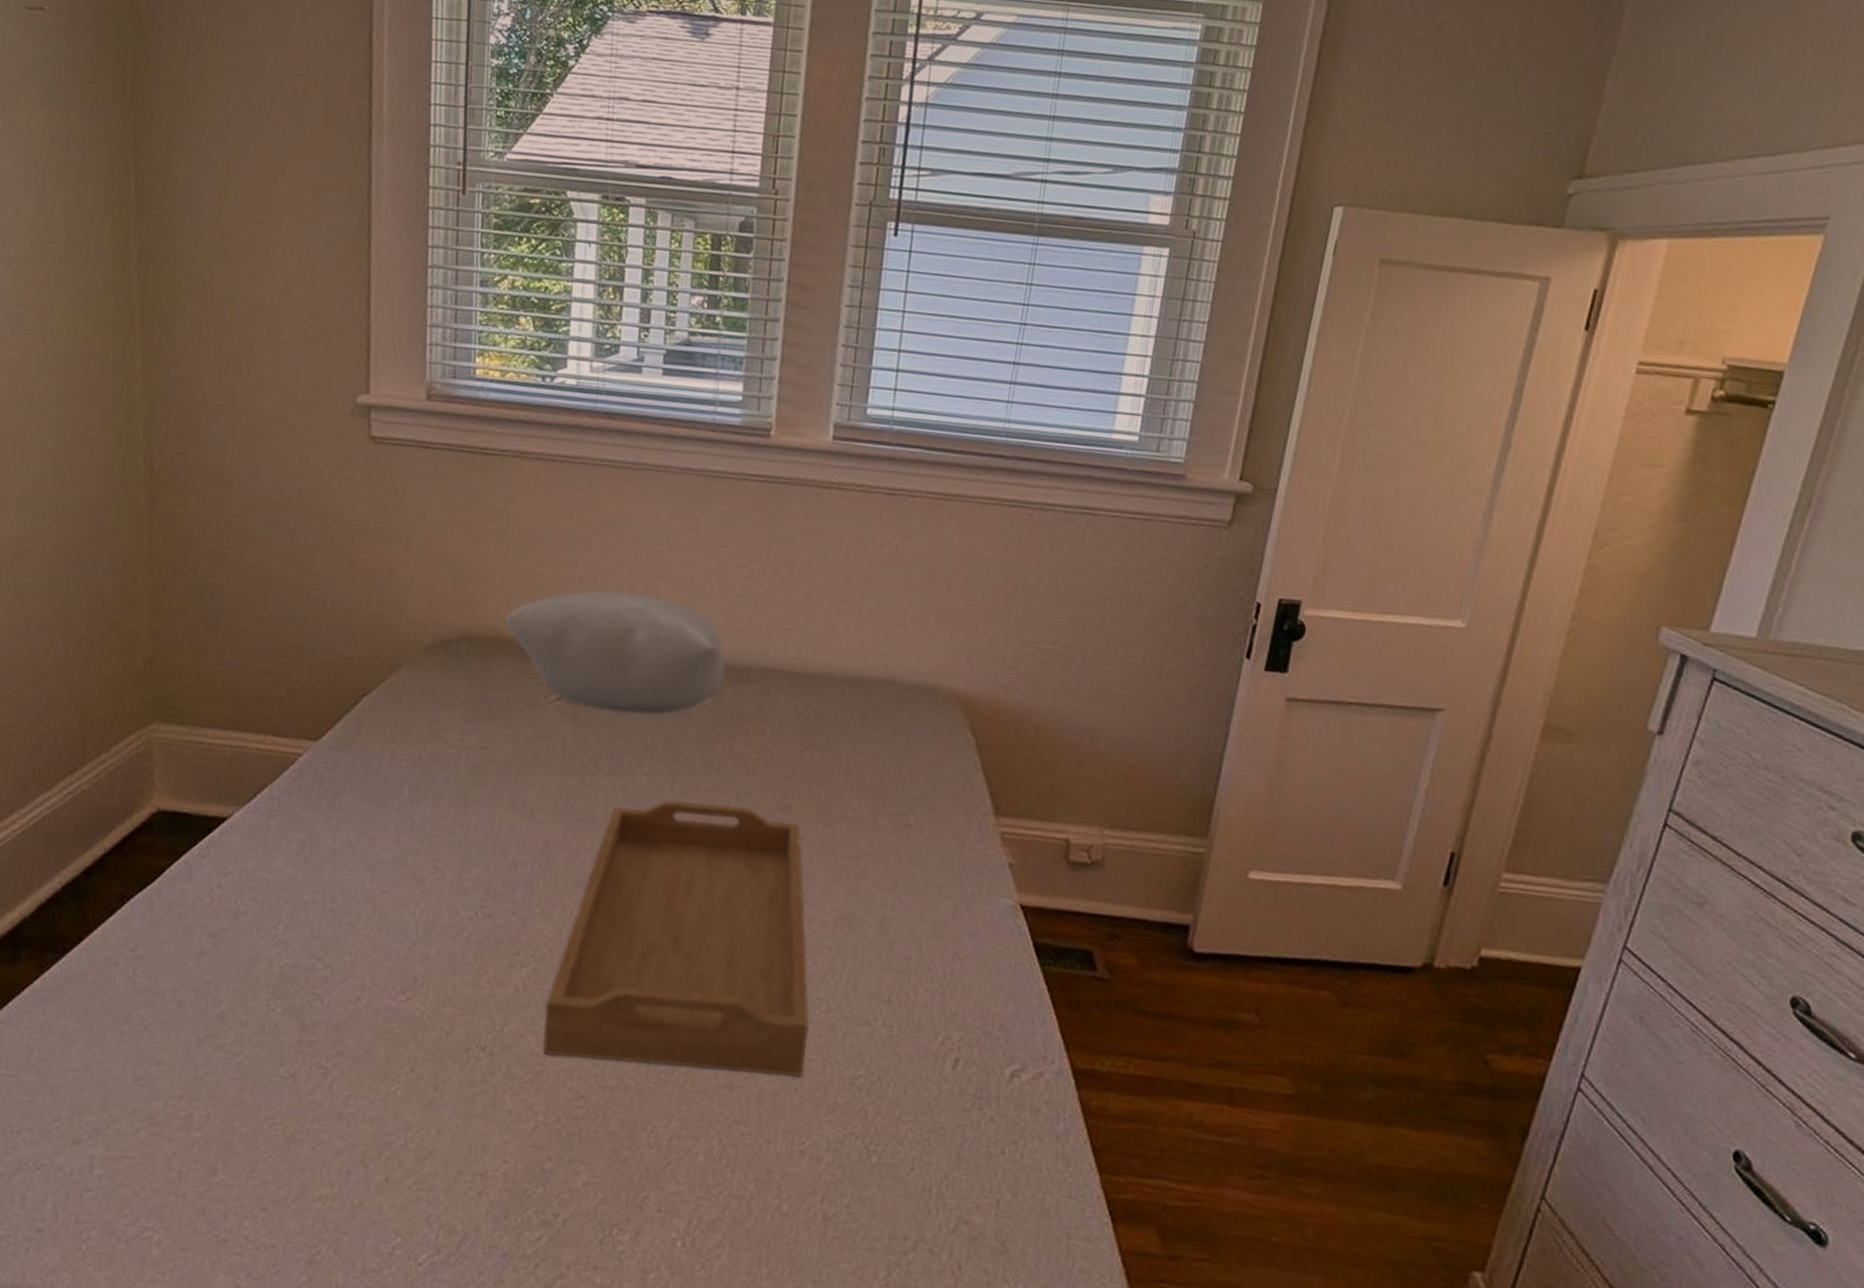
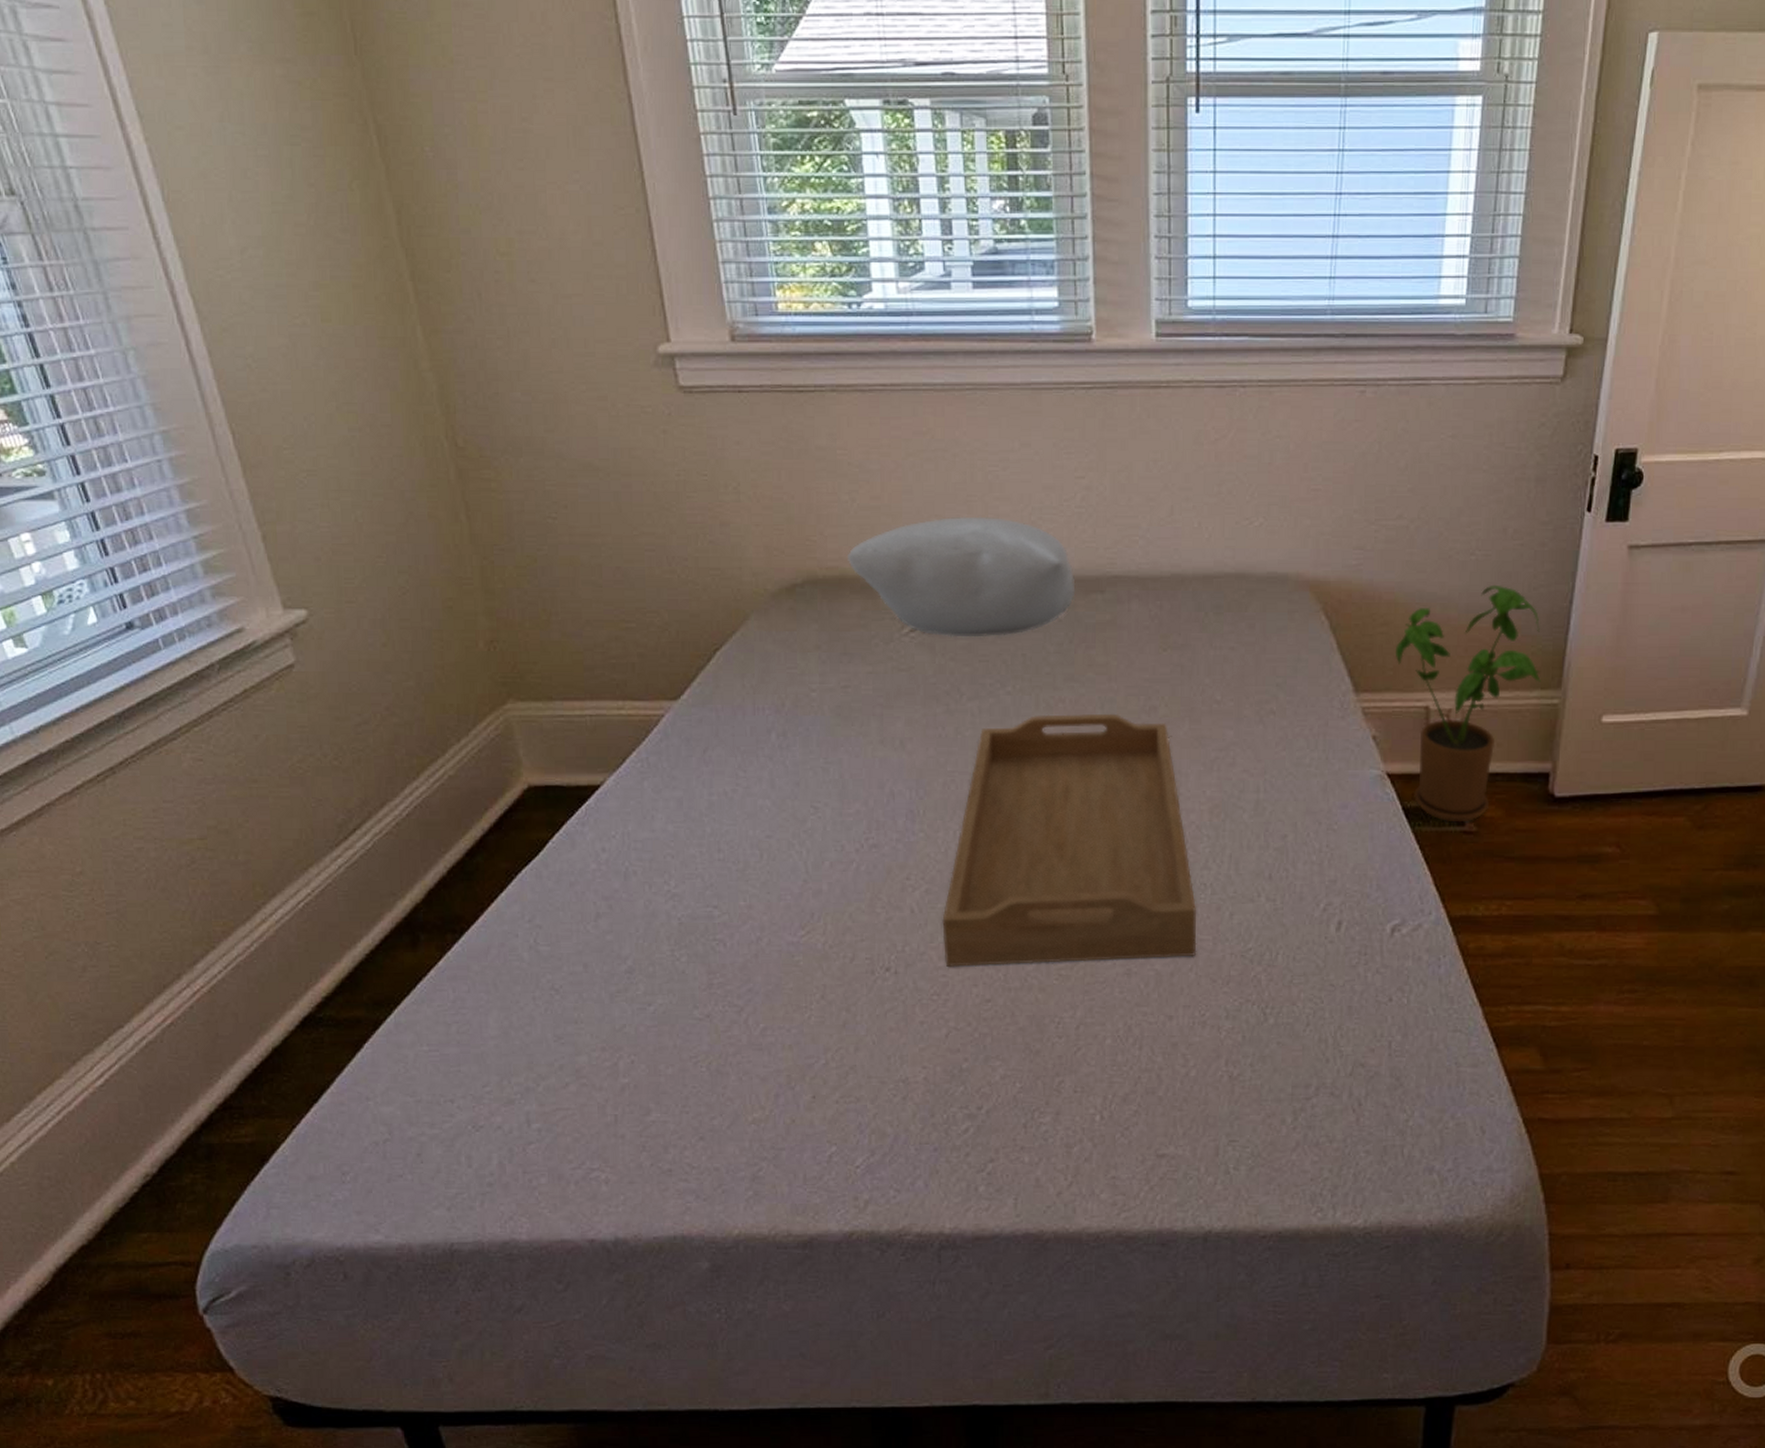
house plant: none [1039,721,1190,967] -> present [1395,584,1541,823]

